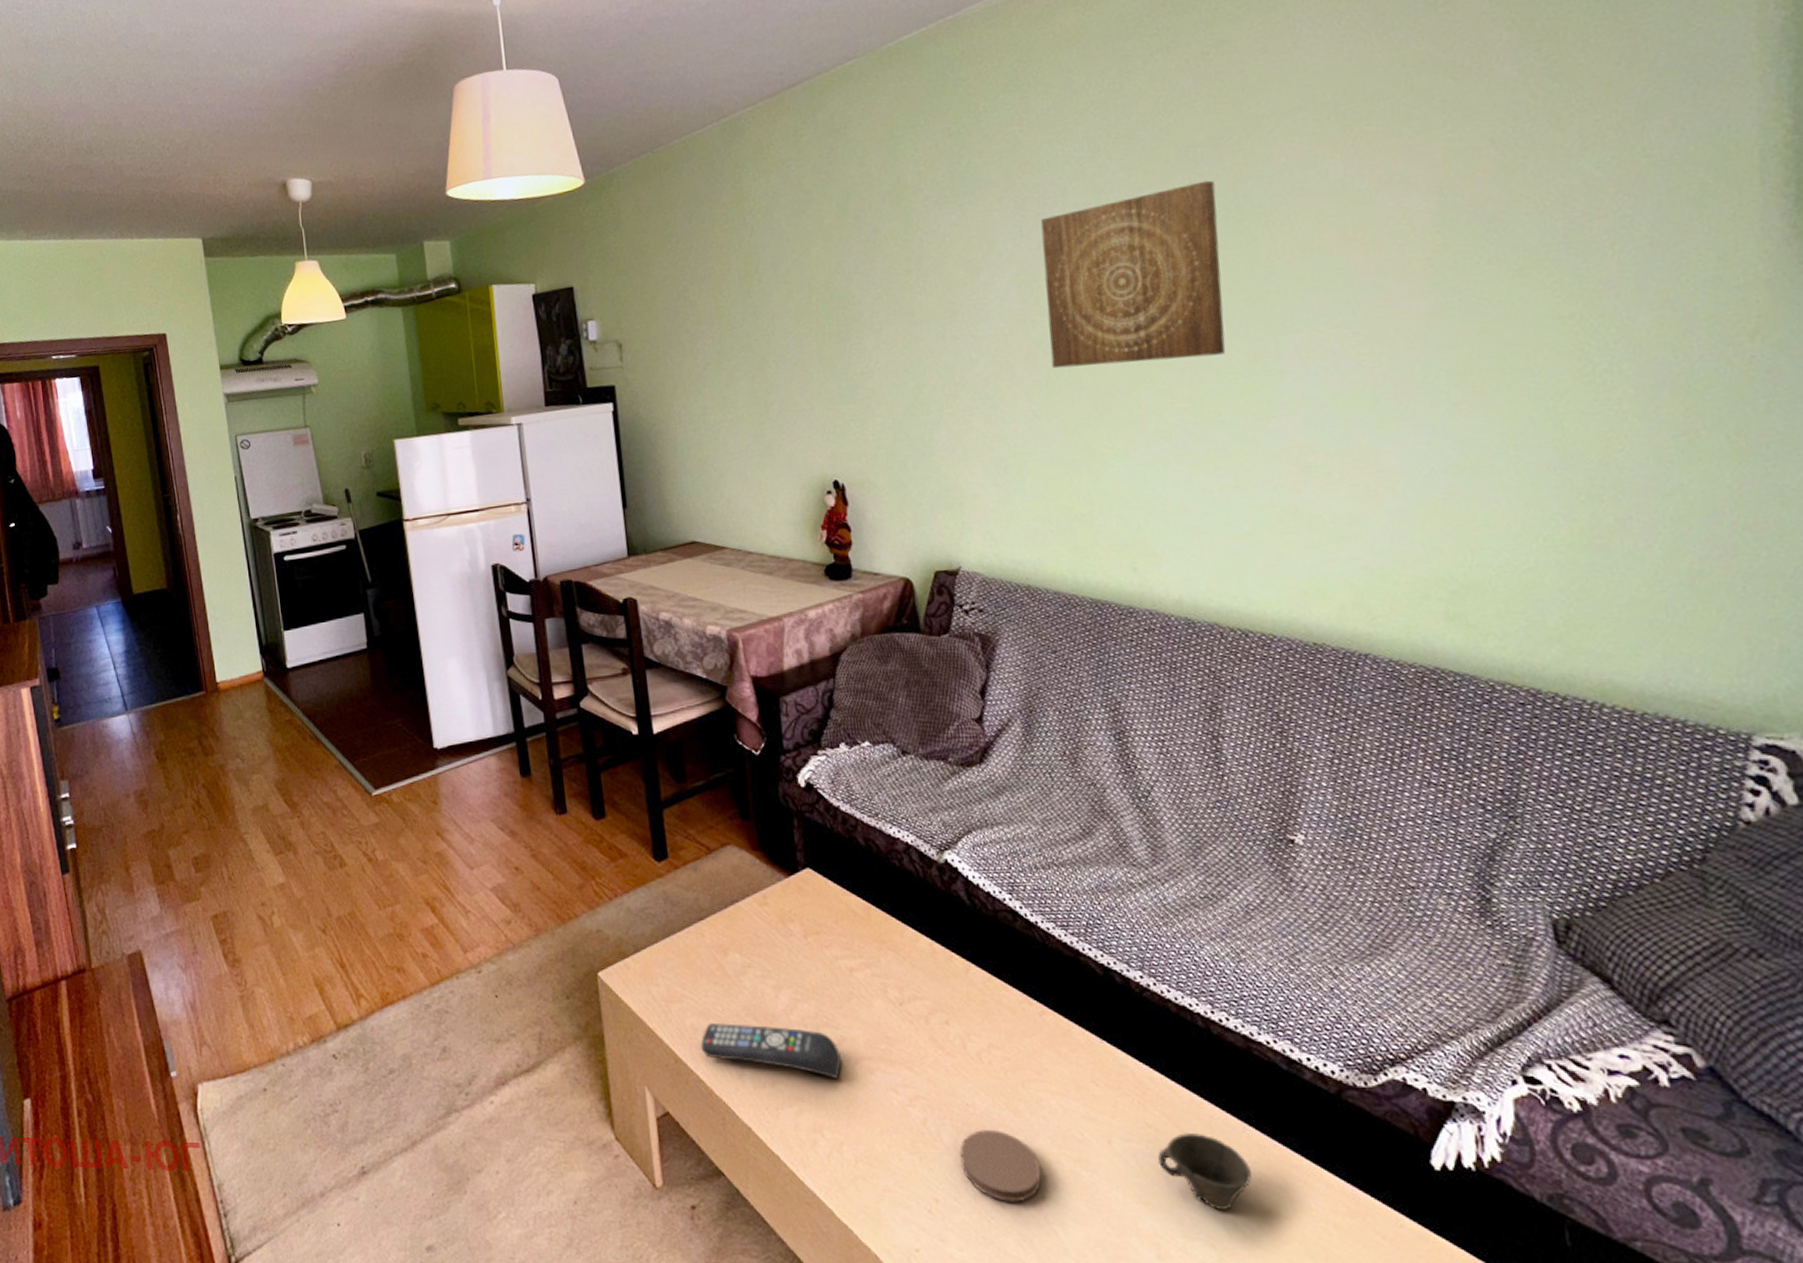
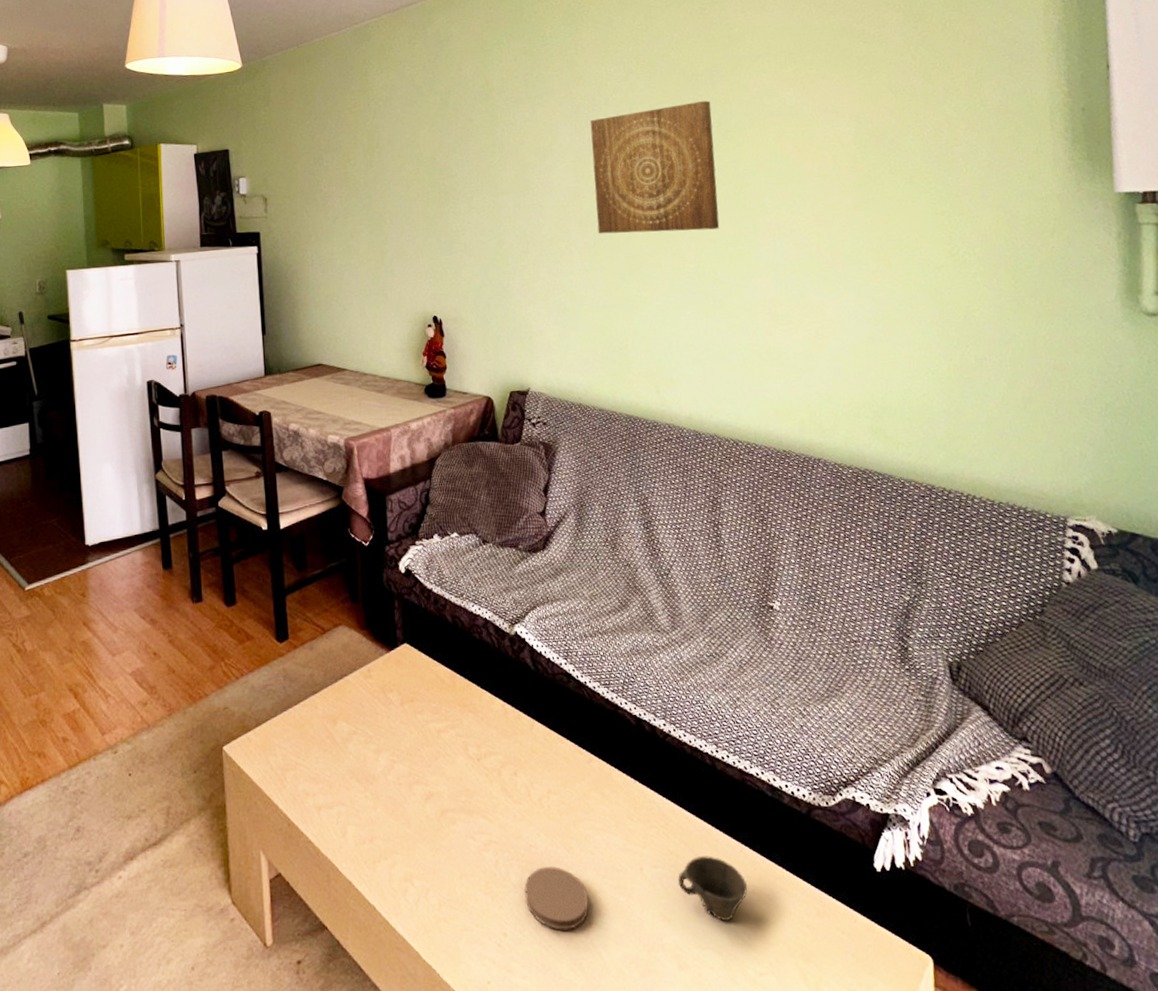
remote control: present [700,1023,842,1078] -> none [311,787,430,830]

